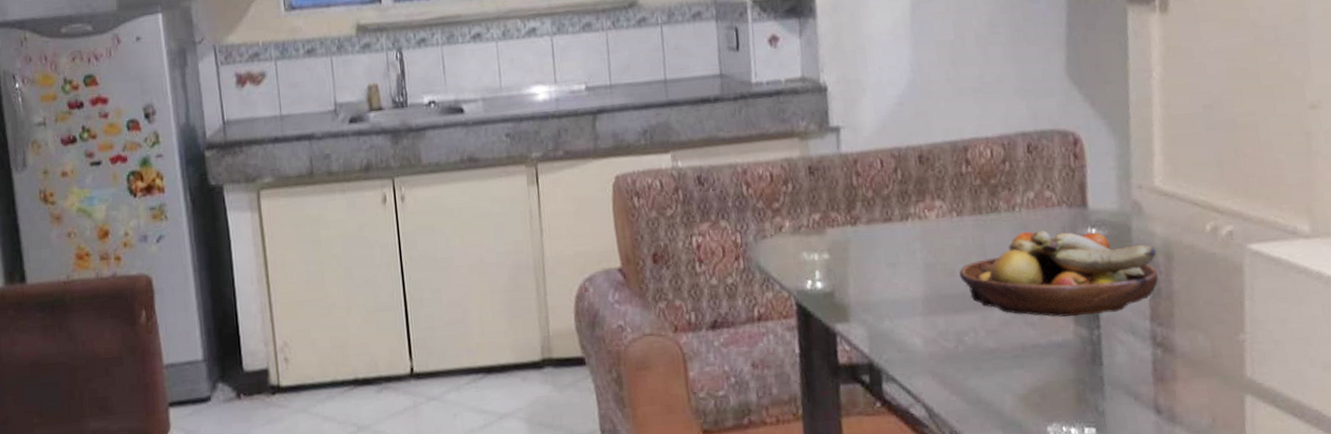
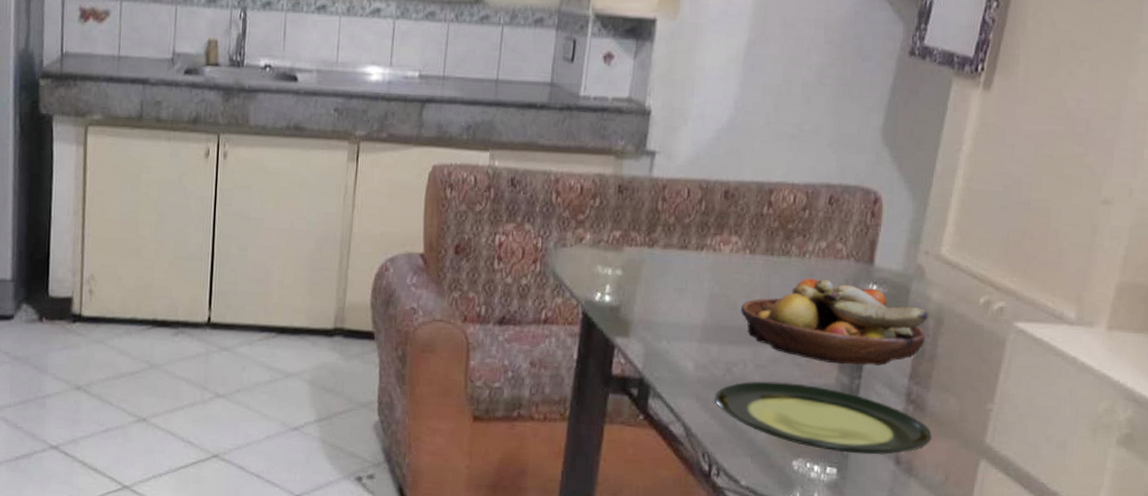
plate: none [950,343,1190,410] -> present [714,381,933,455]

